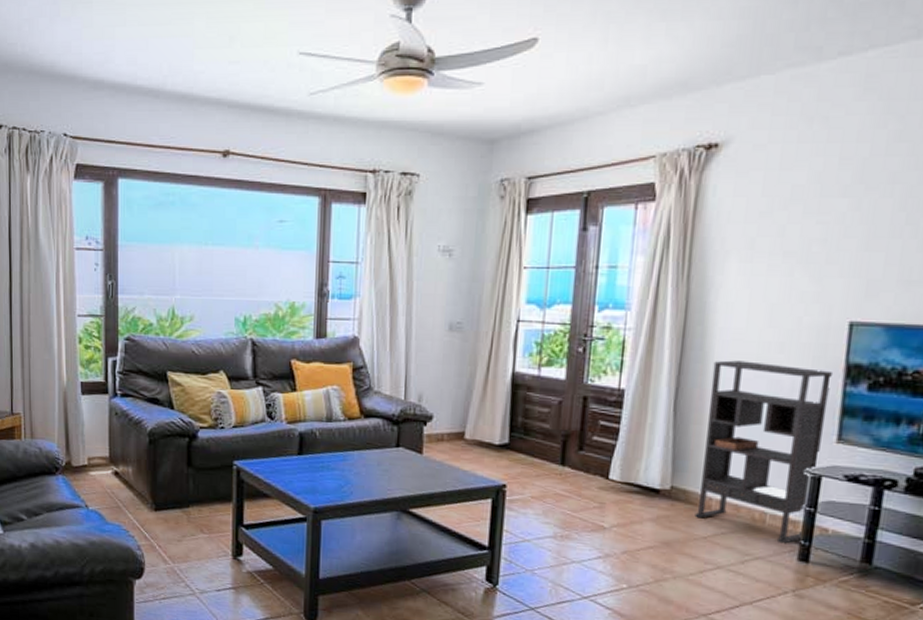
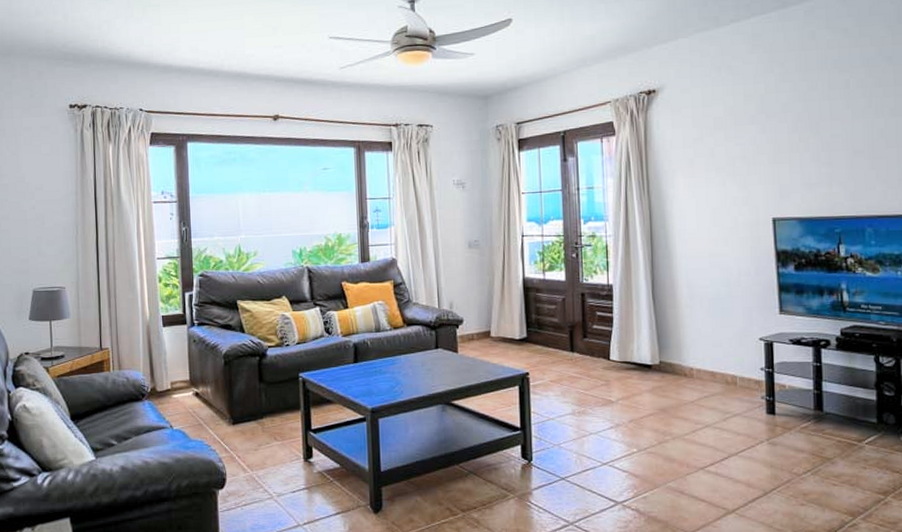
bookshelf: present [694,360,834,544] -> none [677,254,768,401]

